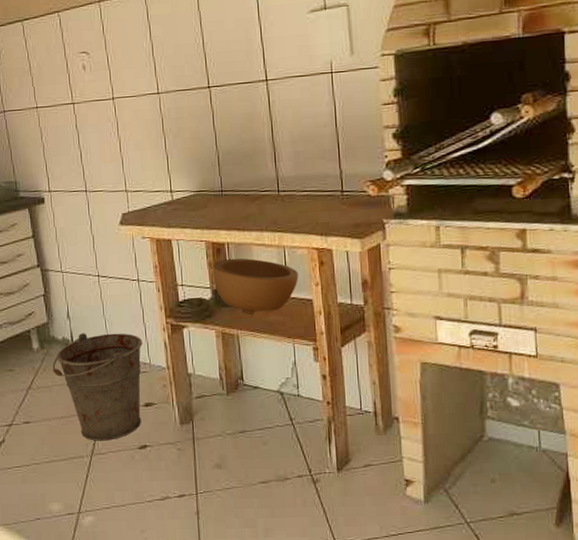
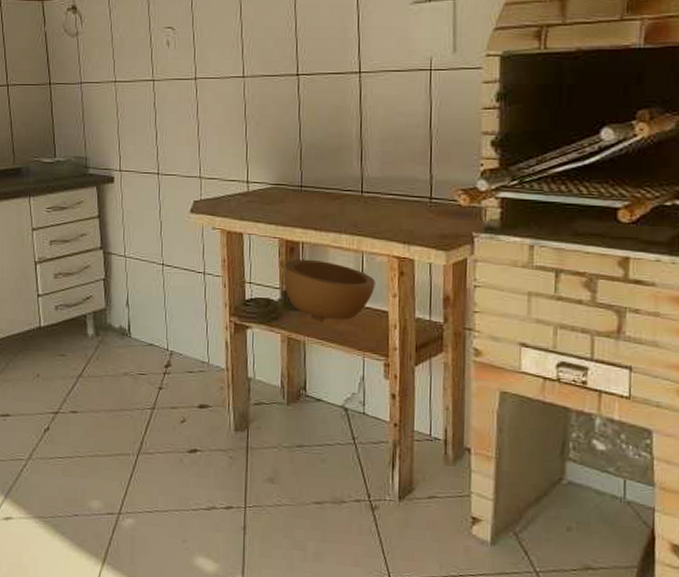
bucket: present [52,333,143,441] -> none [106,323,203,440]

